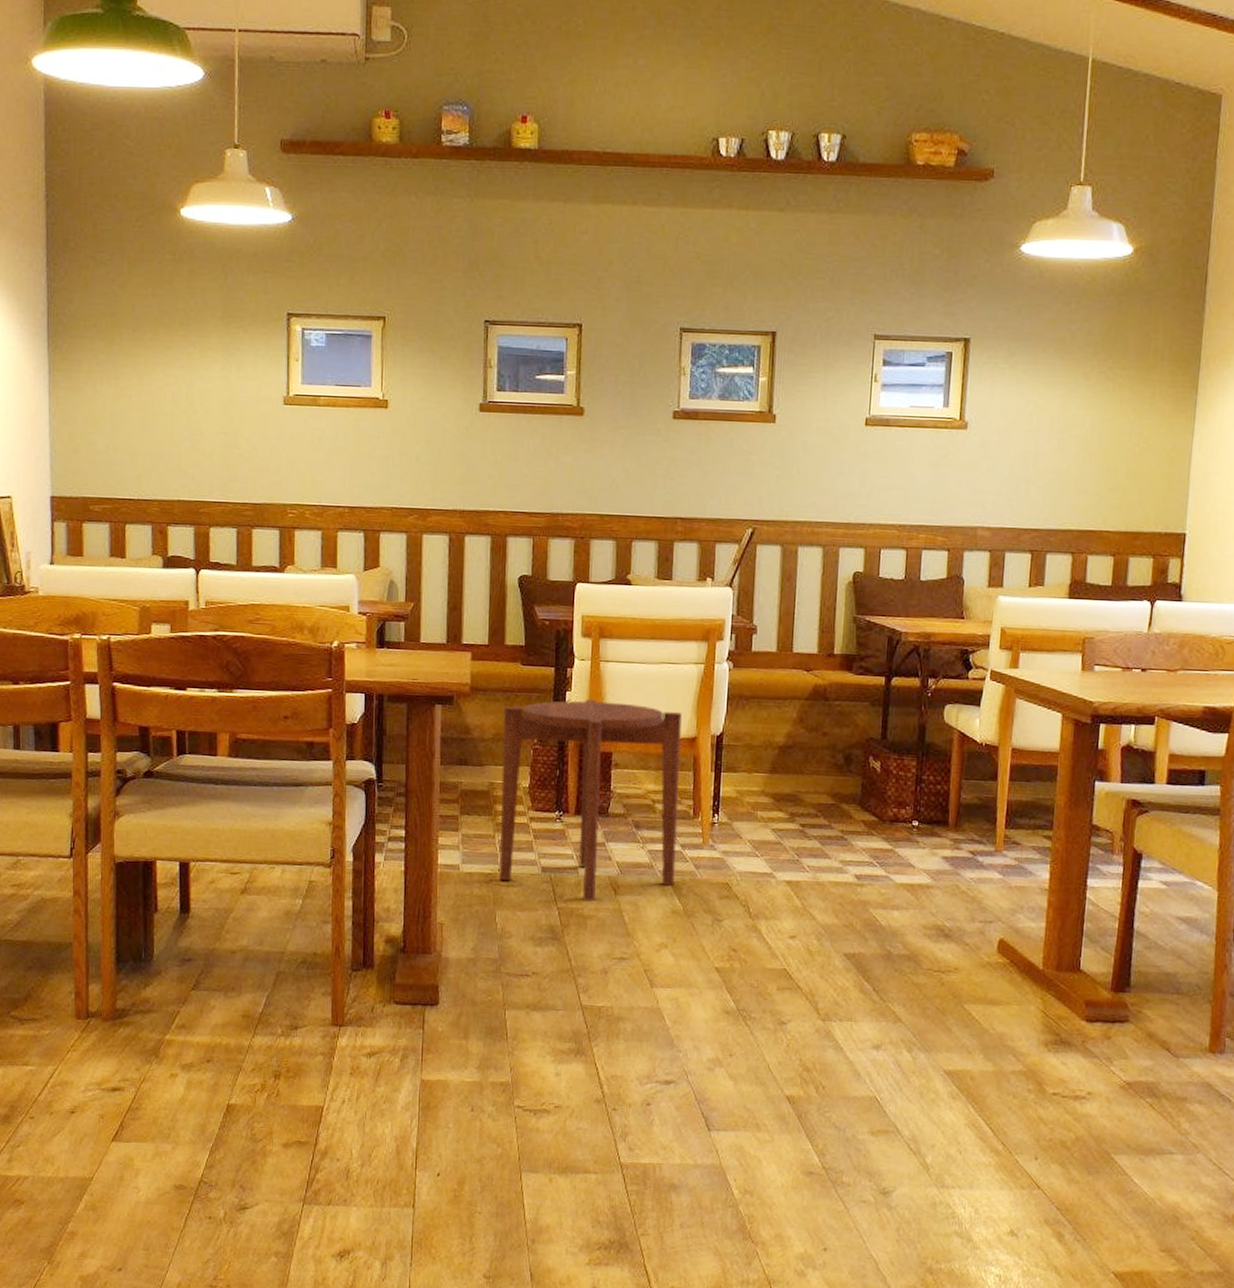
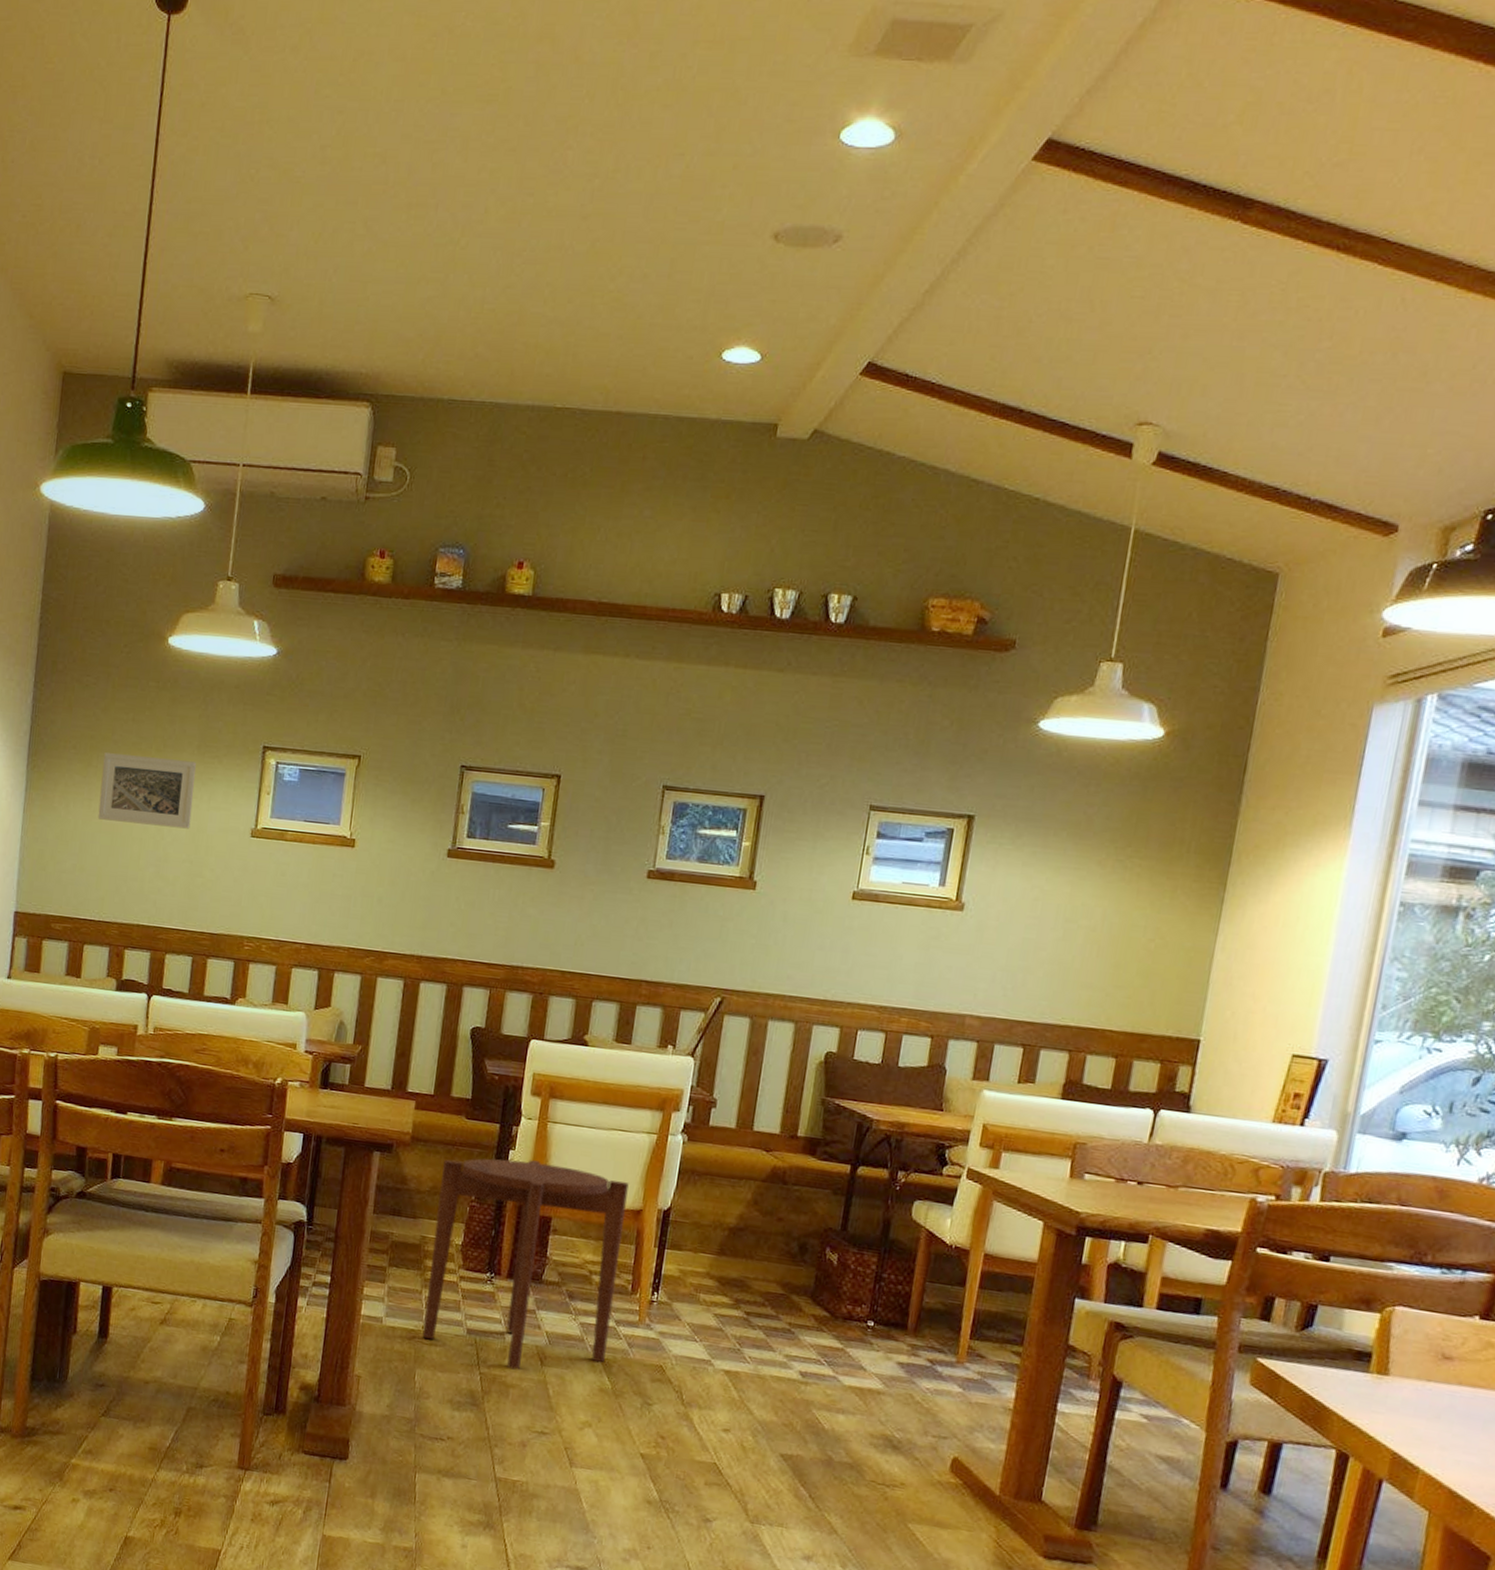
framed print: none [126,329,222,401] -> present [97,753,196,829]

